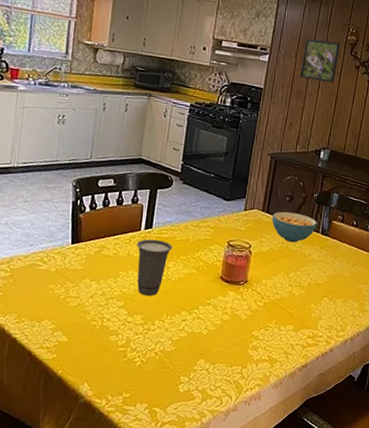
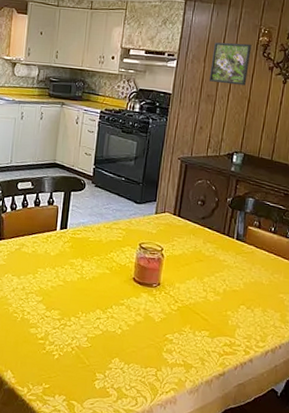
cup: present [137,239,173,296] -> none [53,238,86,293]
cereal bowl: present [272,212,317,243] -> none [183,216,232,248]

